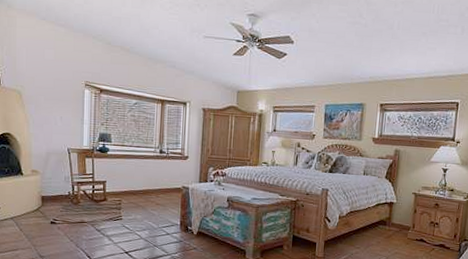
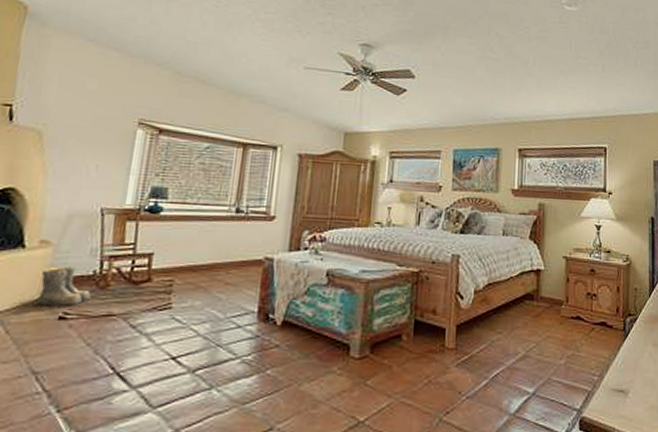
boots: none [36,188,69,215] -> present [38,266,92,307]

